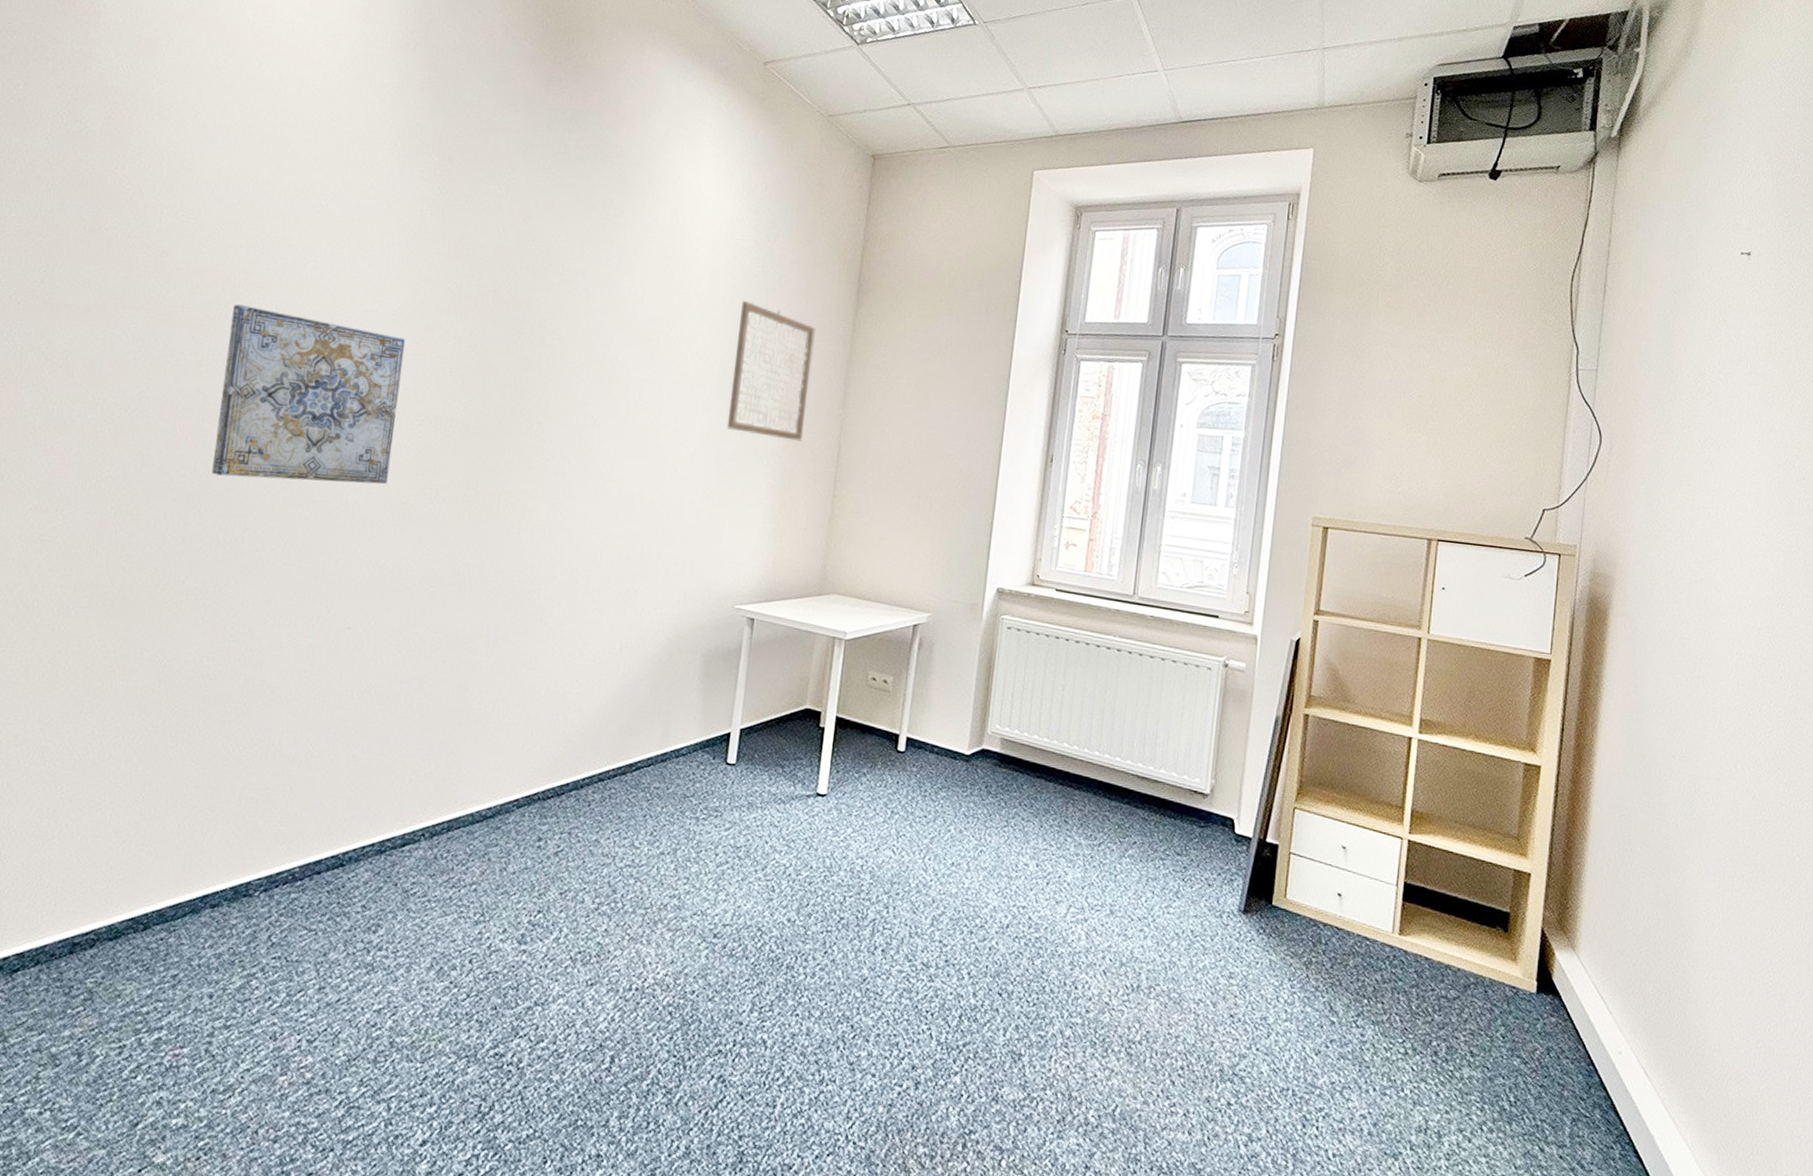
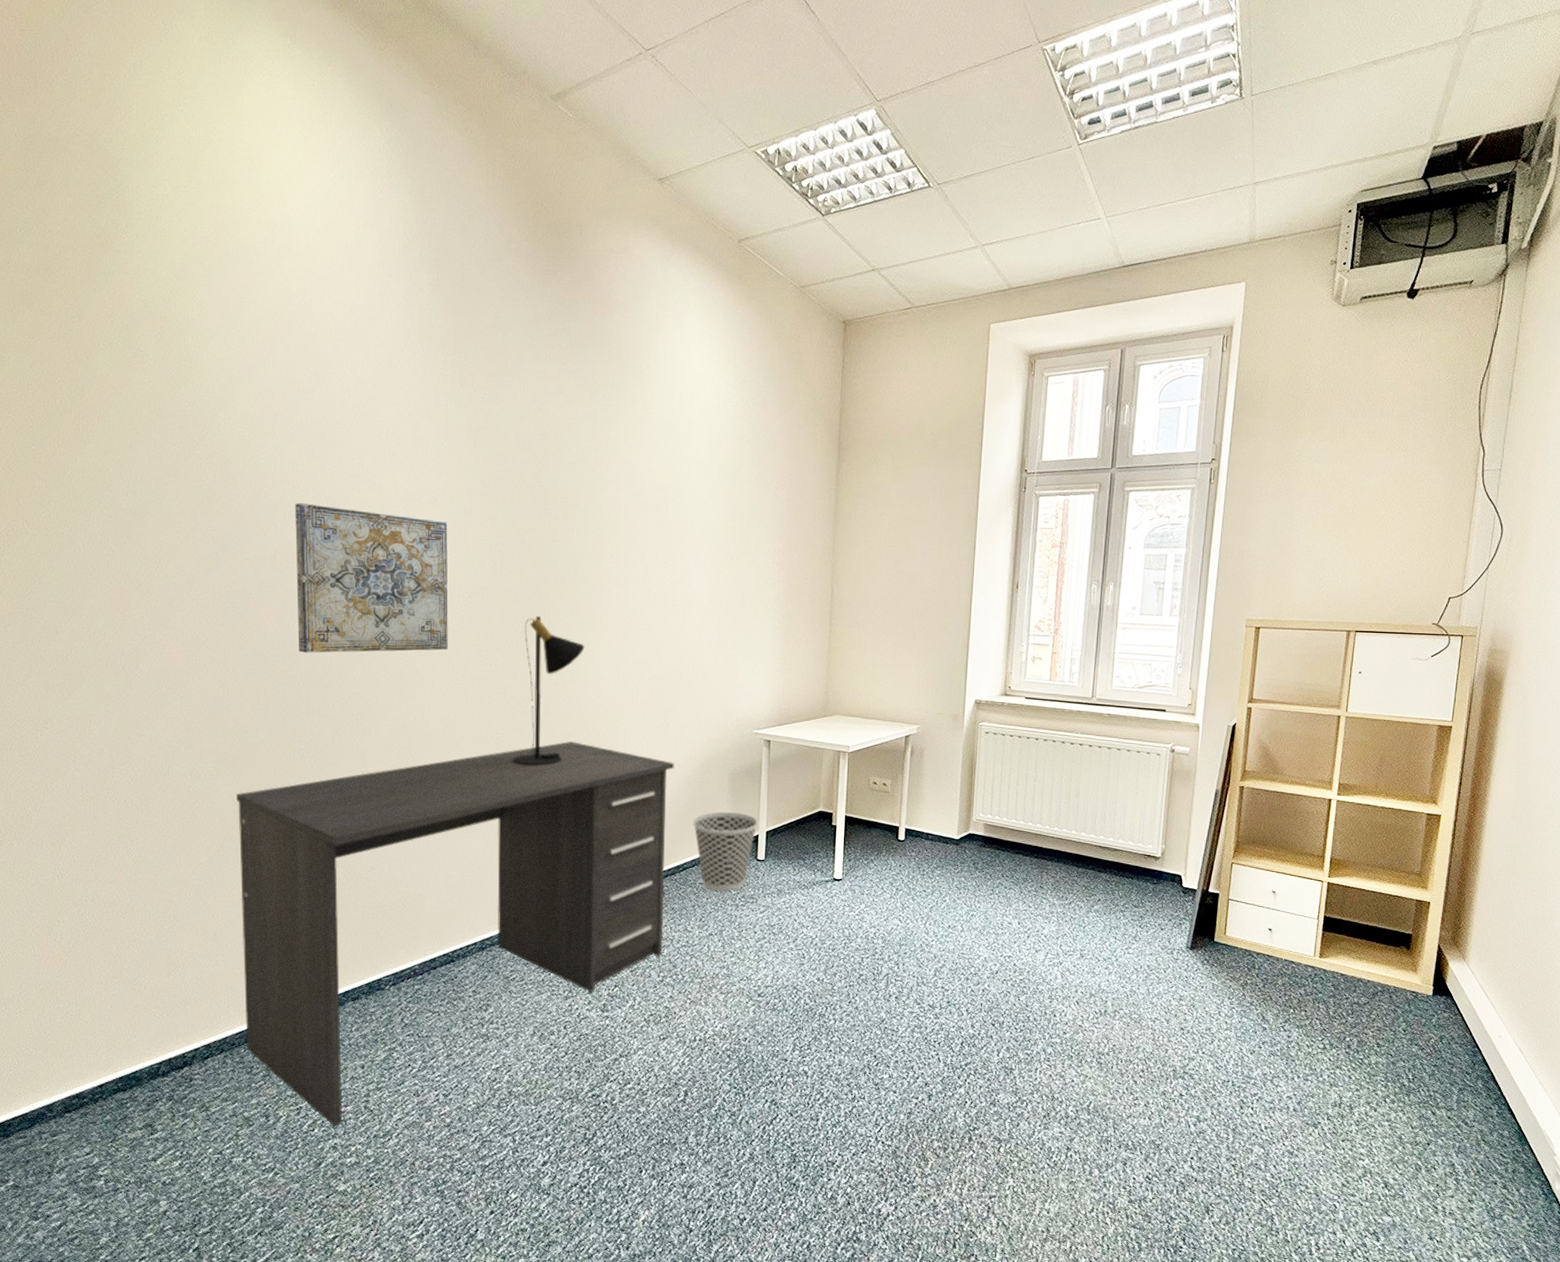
desk: none [68,602,639,1074] -> present [237,741,675,1126]
table lamp: none [446,452,547,630] -> present [513,615,585,766]
wastebasket: none [653,699,732,800] -> present [692,811,758,891]
wall art: present [726,300,815,441] -> none [733,464,804,587]

